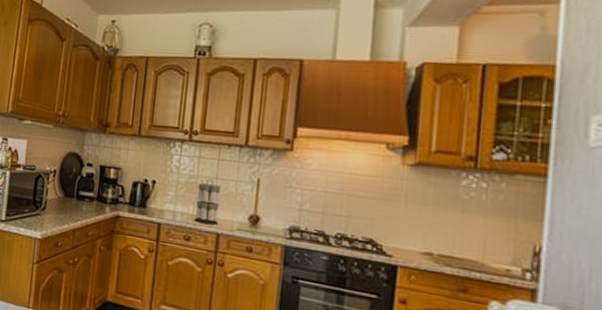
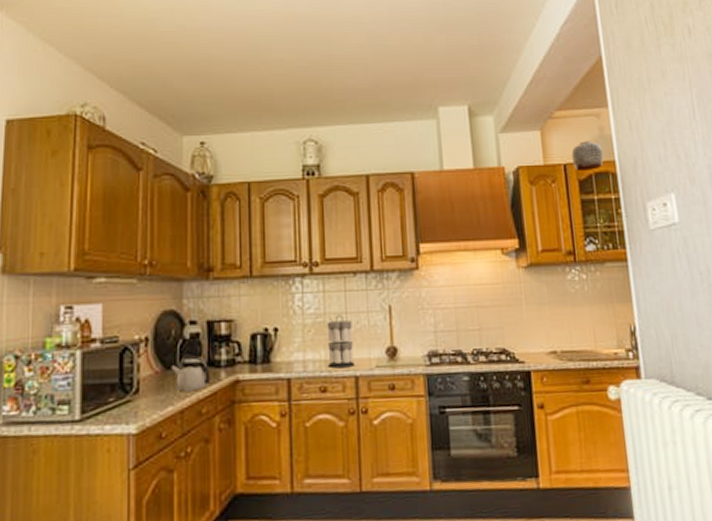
kettle: none [70,188,98,217] -> present [171,354,210,392]
decorative jar: none [495,40,542,74] -> present [571,141,604,172]

